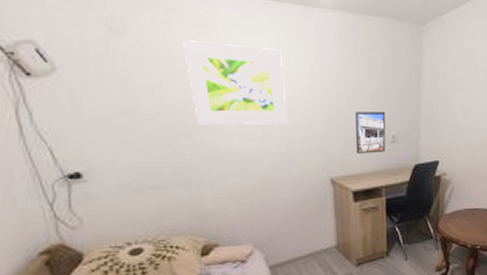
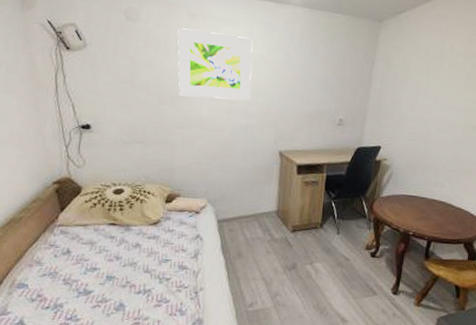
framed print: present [355,111,386,154] -> none [305,95,336,134]

